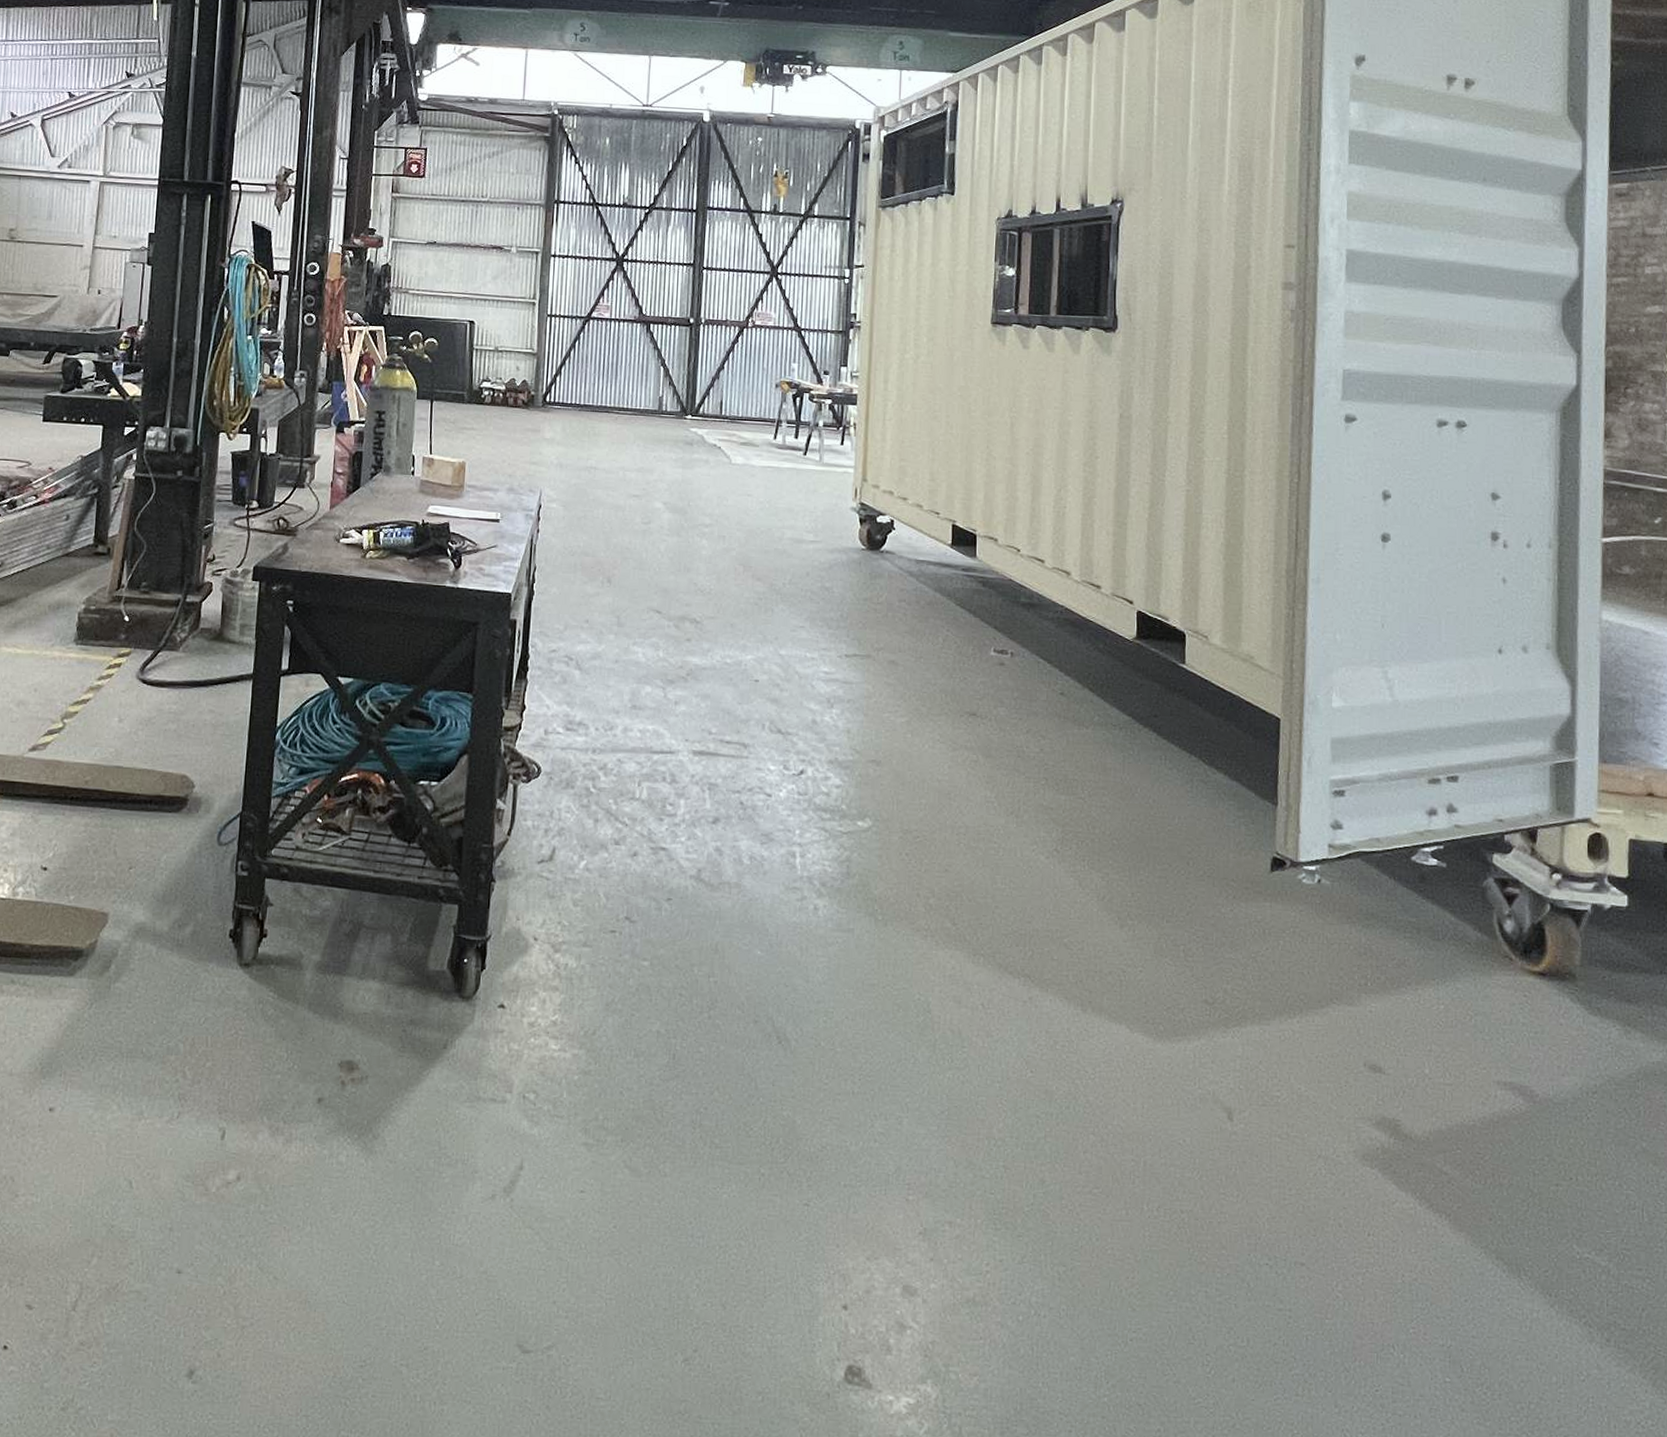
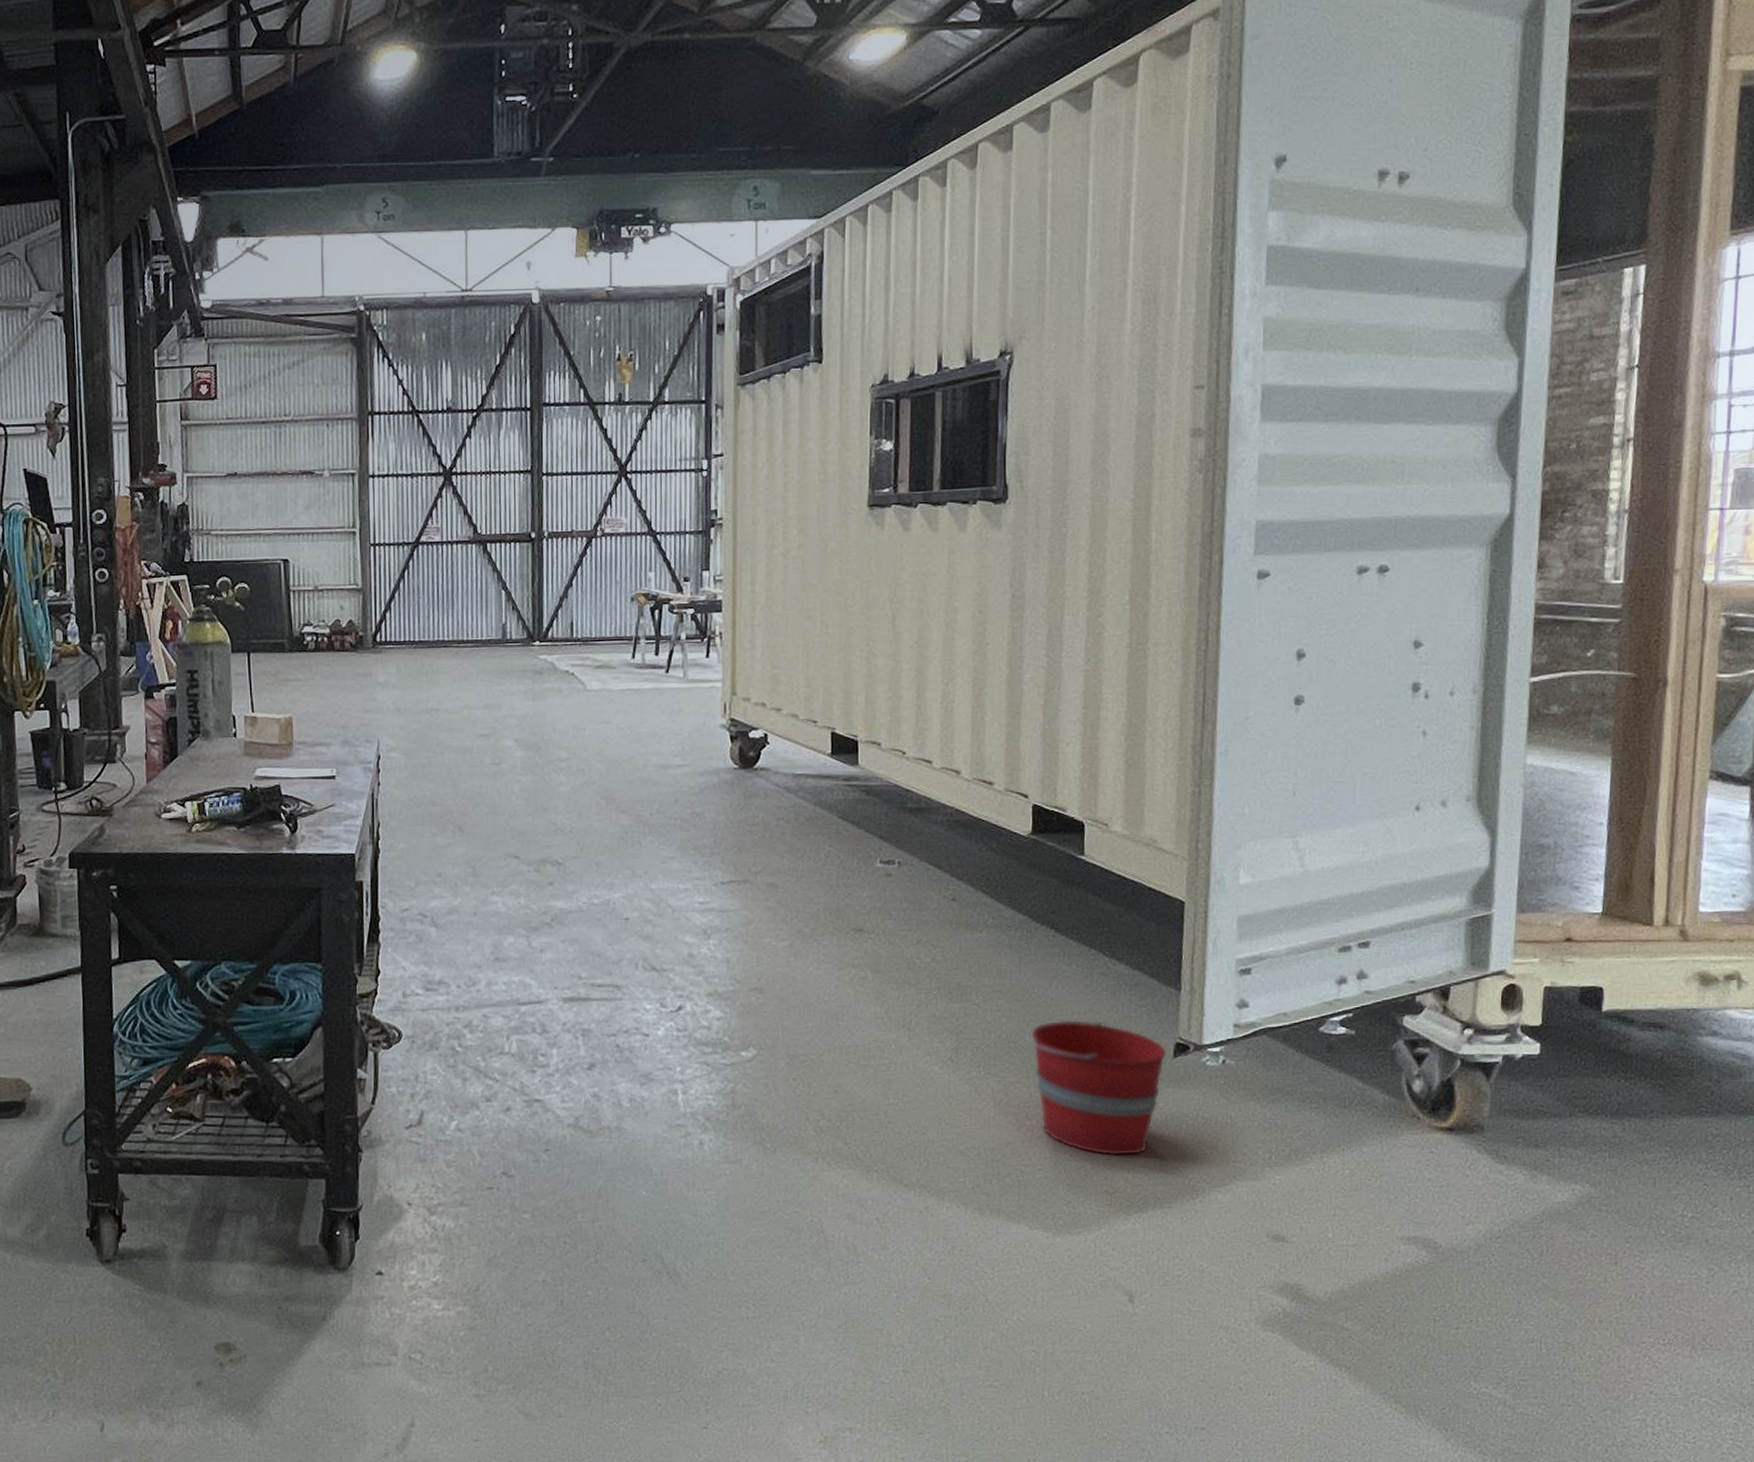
bucket: none [1128,822,1264,966] -> present [1025,1019,1167,1156]

